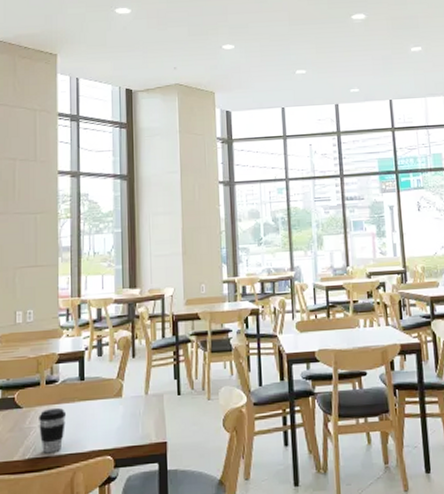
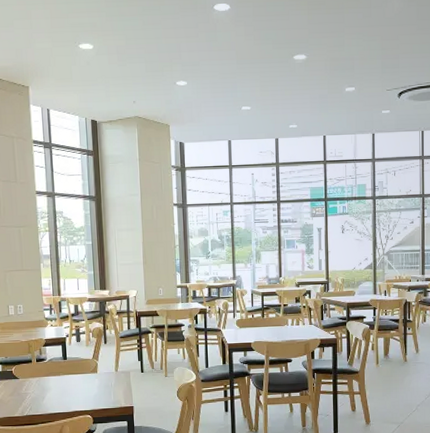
coffee cup: present [39,408,67,454] -> none [32,380,54,412]

